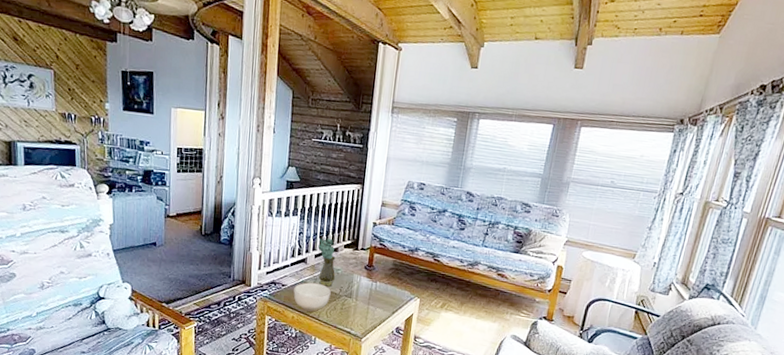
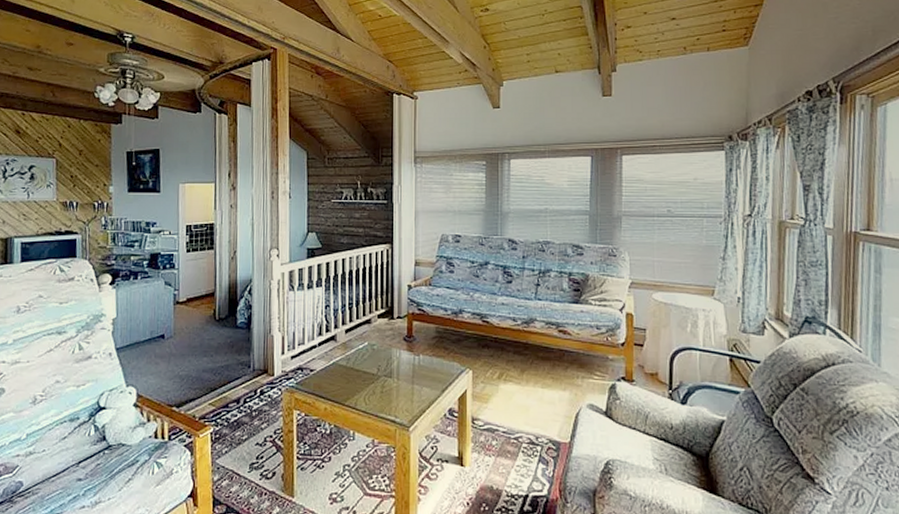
bowl: present [293,282,332,312] -> none [324,363,369,399]
vase: present [318,236,336,288] -> none [348,307,372,368]

